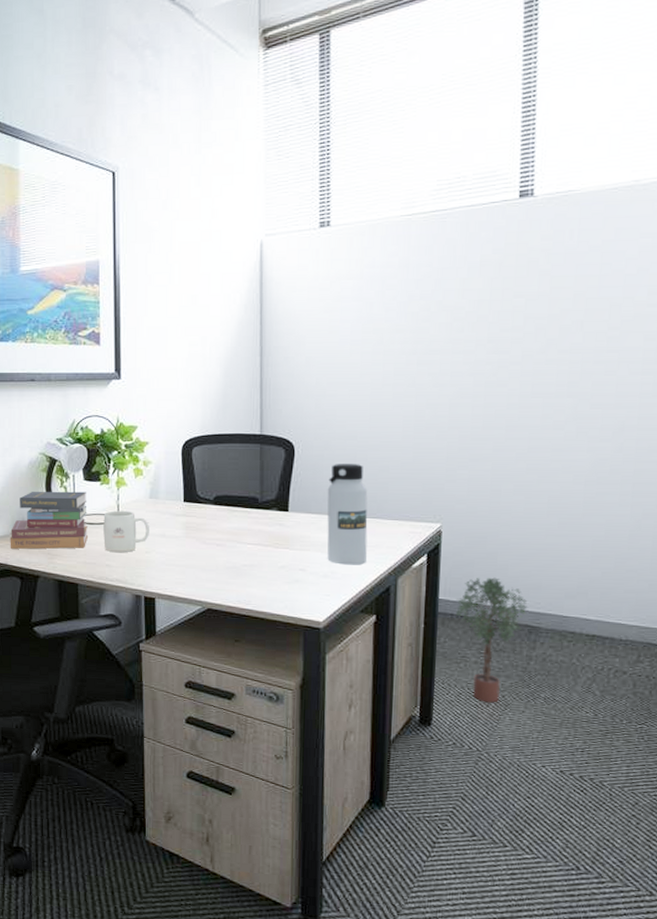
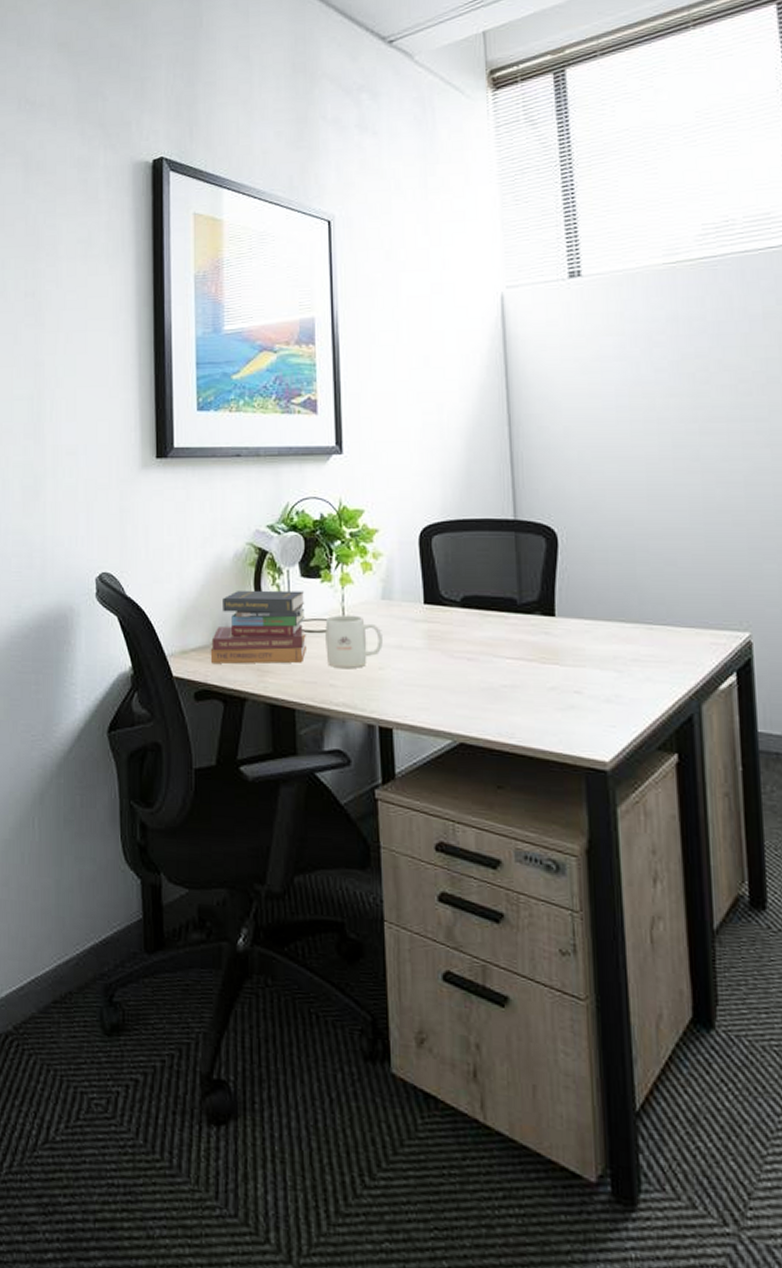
water bottle: present [327,464,368,565] -> none [601,556,659,687]

